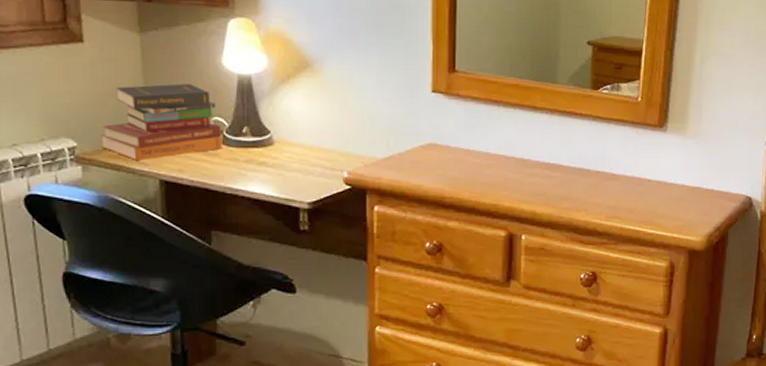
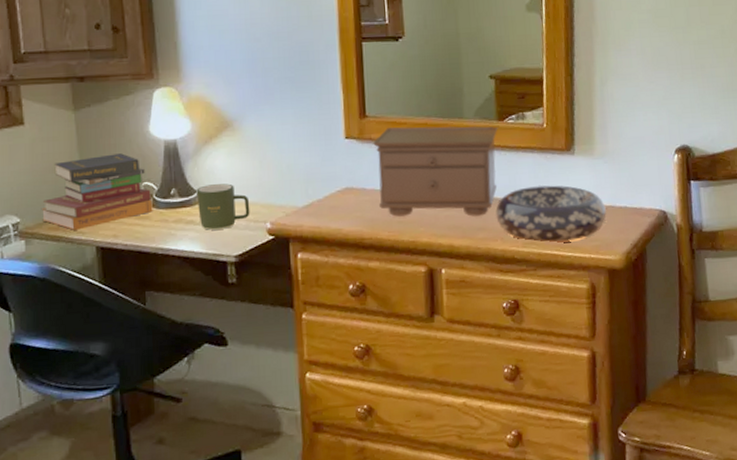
mug: none [270,126,327,174] -> present [196,183,250,230]
jewelry box: none [461,86,592,185] -> present [373,126,498,217]
decorative bowl: none [580,160,693,219] -> present [495,185,607,243]

